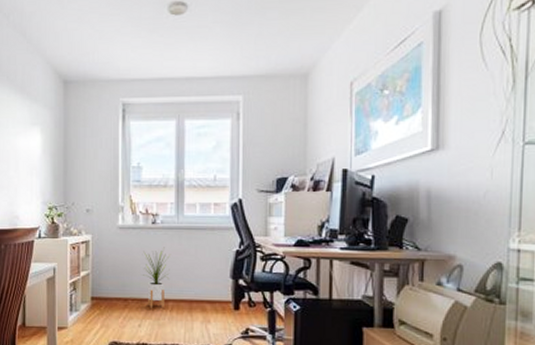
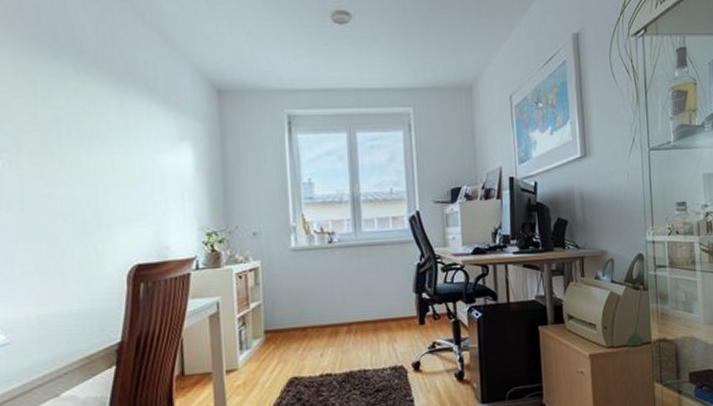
house plant: present [143,247,170,308] -> none [321,267,352,334]

